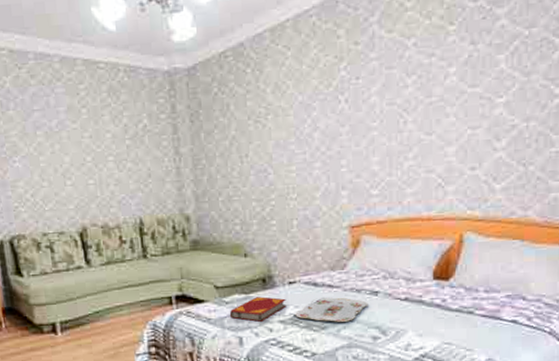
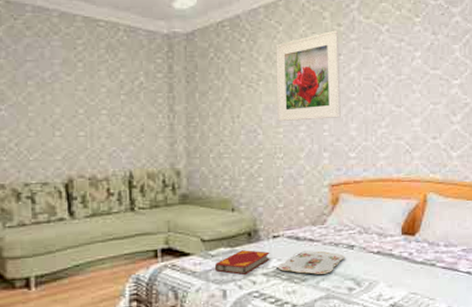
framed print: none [284,50,360,160] -> present [276,30,341,122]

